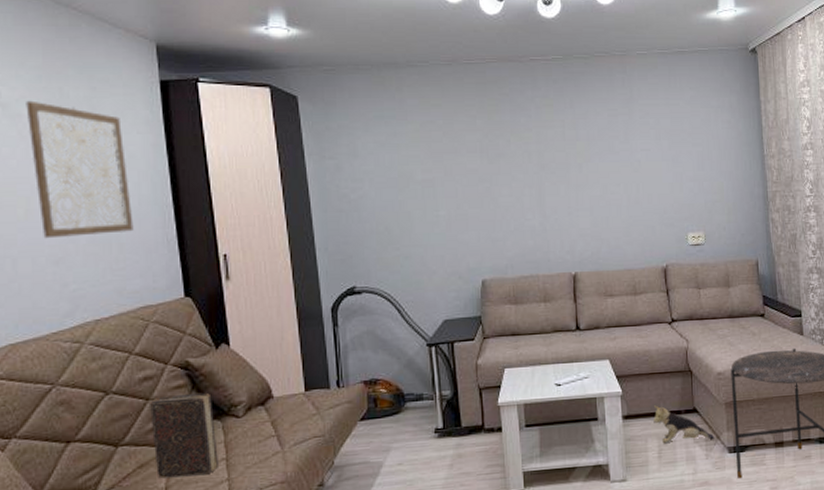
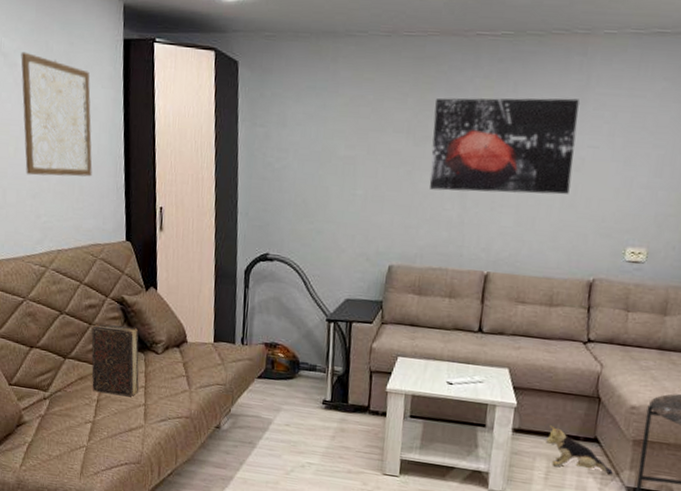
wall art: none [503,110,633,203] -> present [429,98,580,195]

